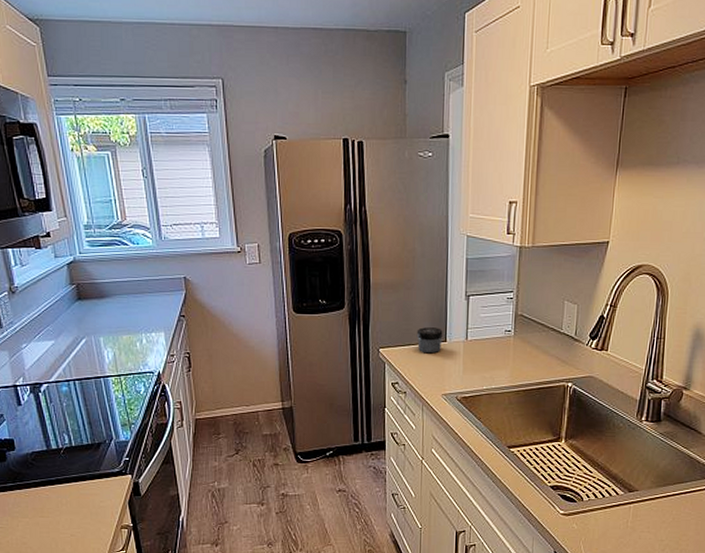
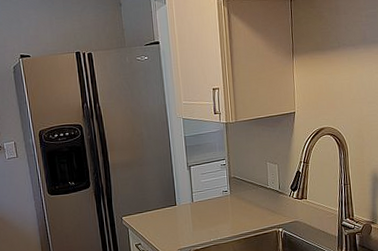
jar: present [416,327,443,354] -> none [151,195,173,217]

